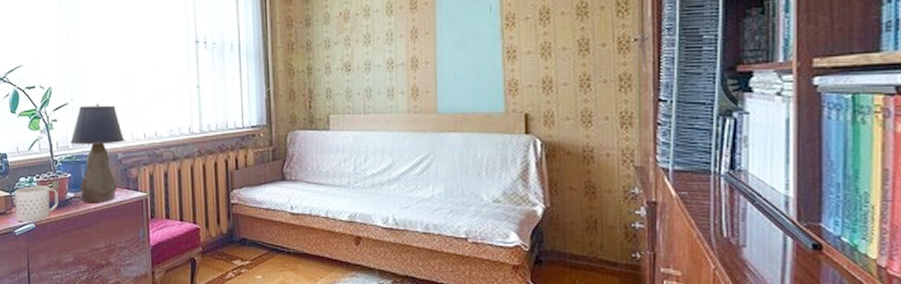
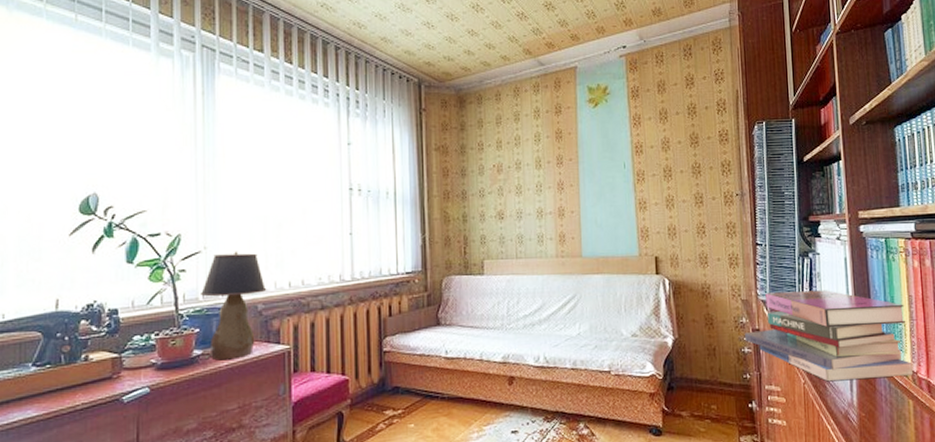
mug: present [14,186,59,222] -> none [125,343,182,387]
books: none [635,158,879,271] -> present [744,290,912,382]

